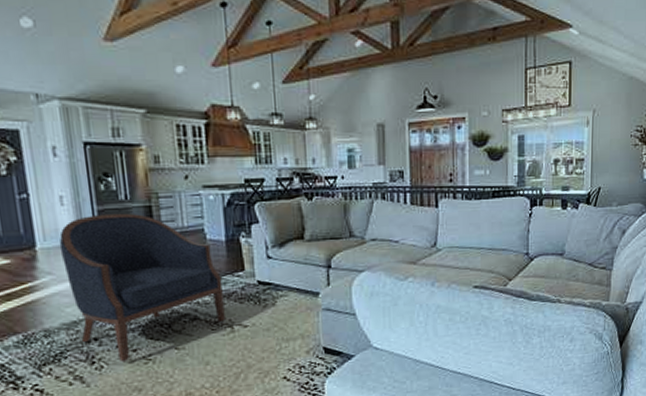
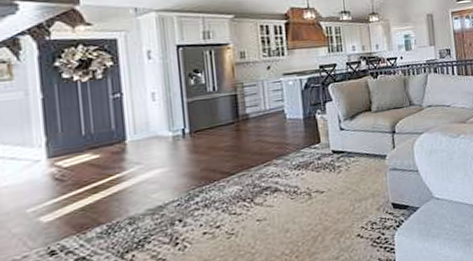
chair: present [59,213,225,363] -> none [149,102,304,240]

